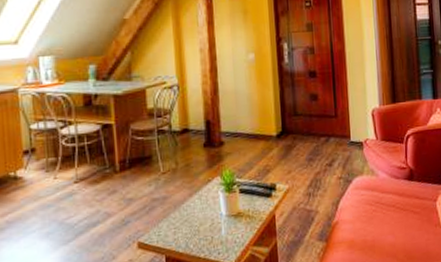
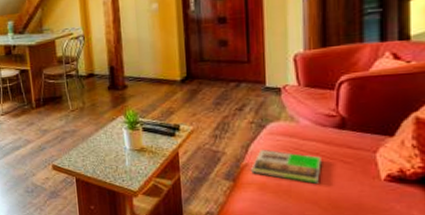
magazine: none [341,204,397,237] -> present [251,149,322,184]

